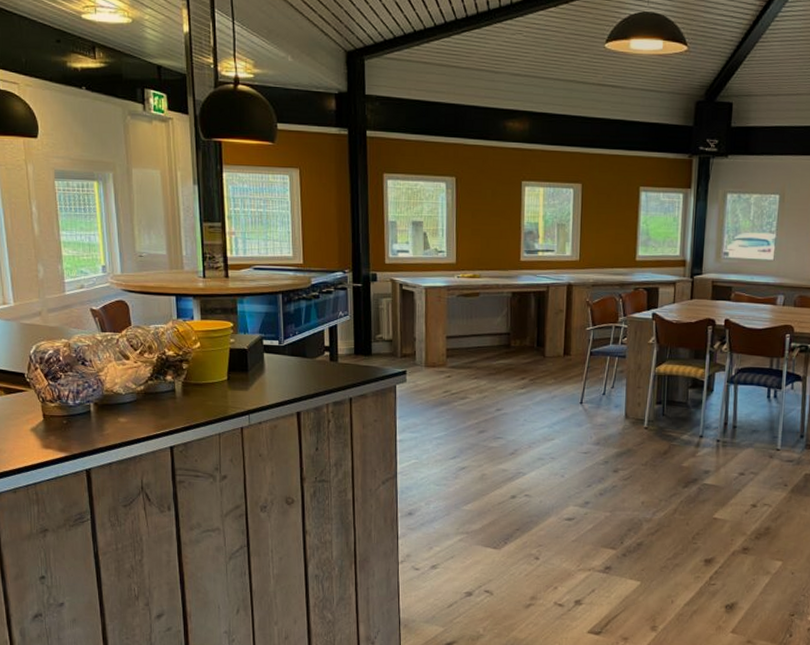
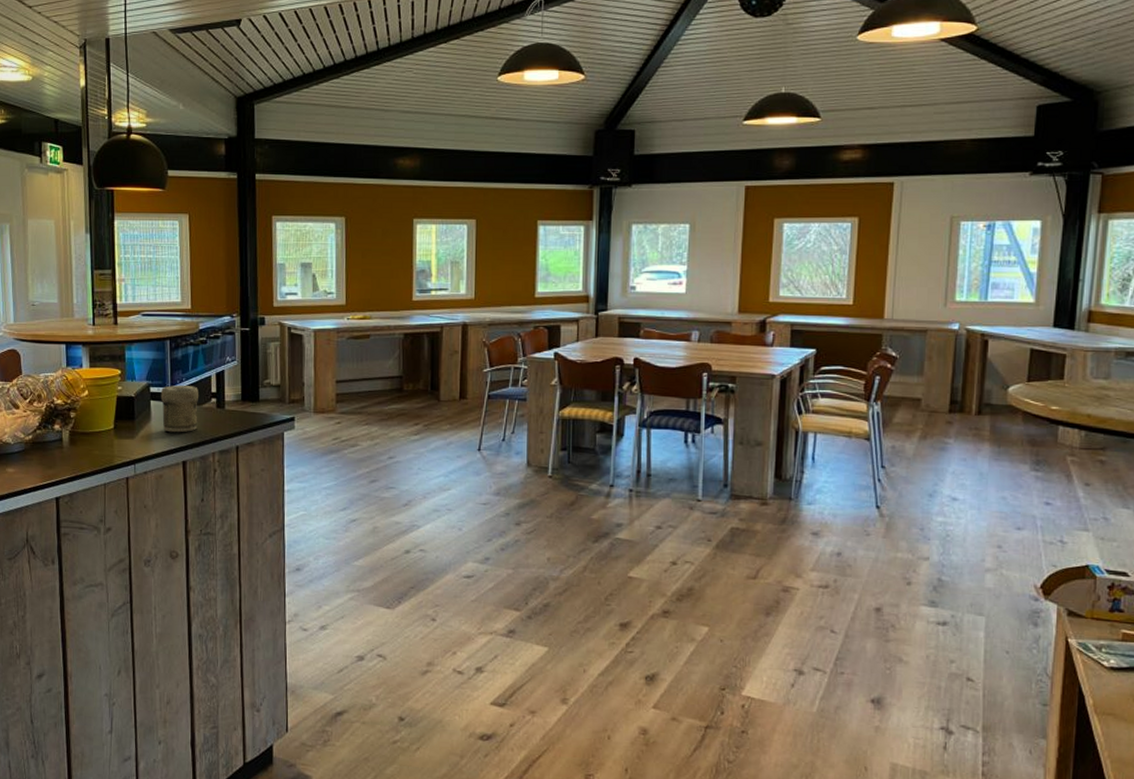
jar: none [273,338,312,385] -> present [160,385,198,433]

